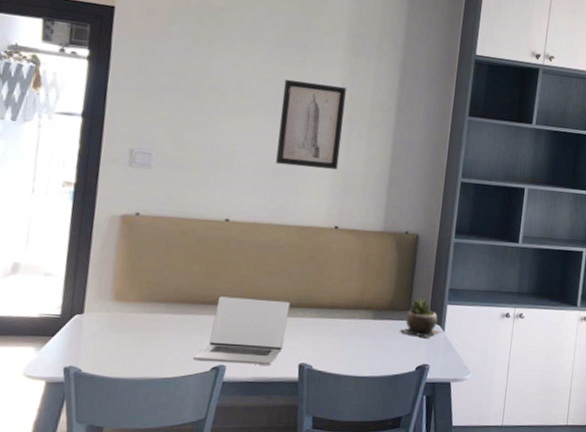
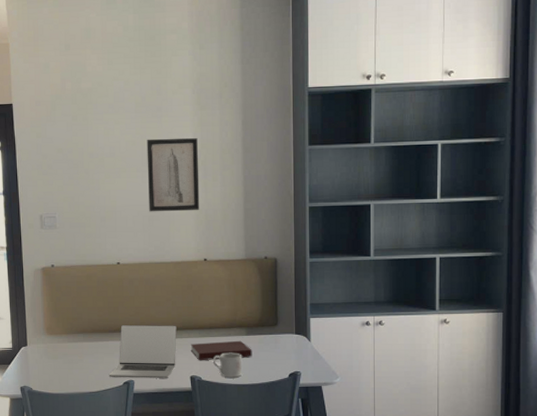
notebook: none [303,324,378,346] -> present [190,340,252,361]
mug: none [328,338,365,368] -> present [212,352,242,378]
succulent plant: present [399,297,440,338] -> none [270,314,307,348]

